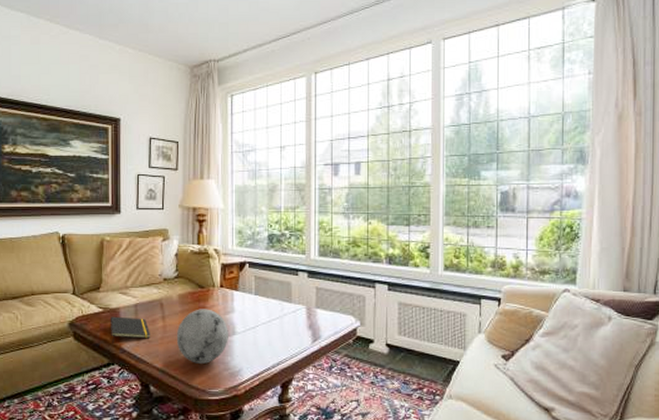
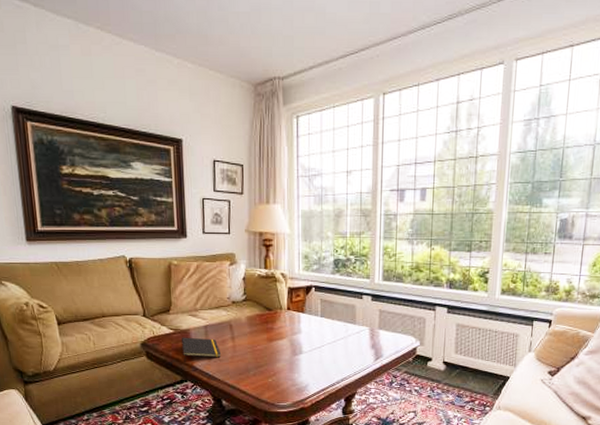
decorative orb: present [176,309,228,364] -> none [246,330,296,380]

